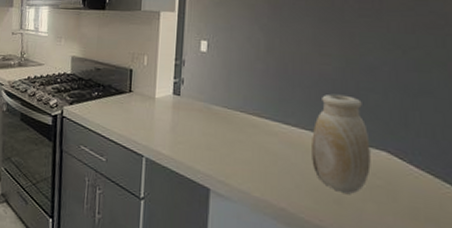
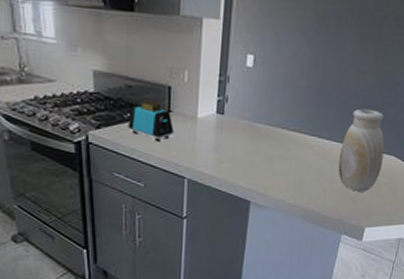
toaster: none [95,82,134,119] -> present [128,101,174,142]

